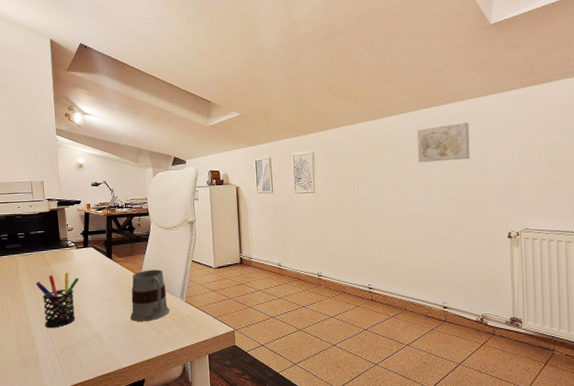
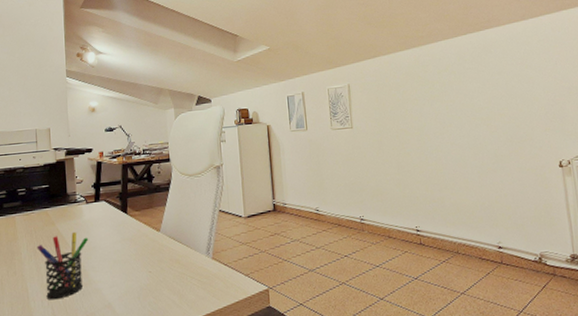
mug: present [130,269,169,321] -> none [148,222,193,285]
wall art: present [416,123,470,163] -> none [456,48,513,92]

